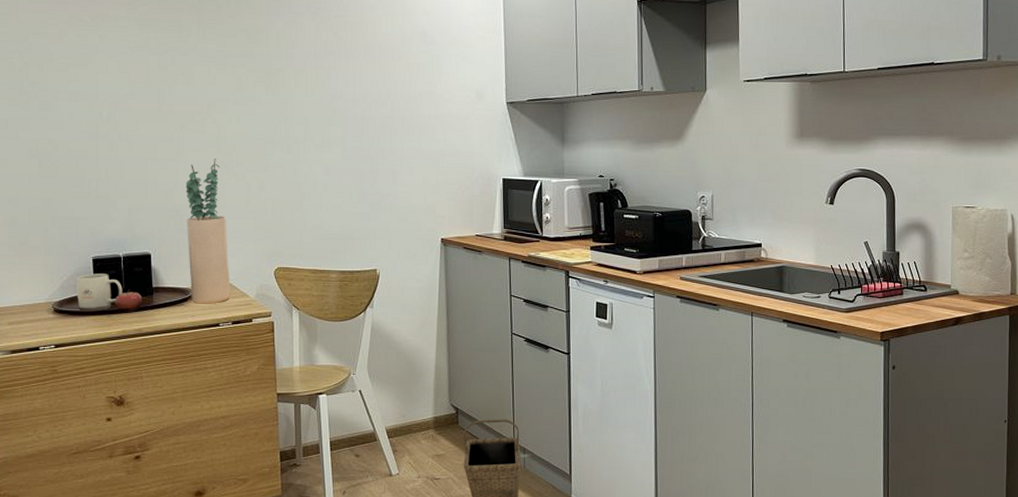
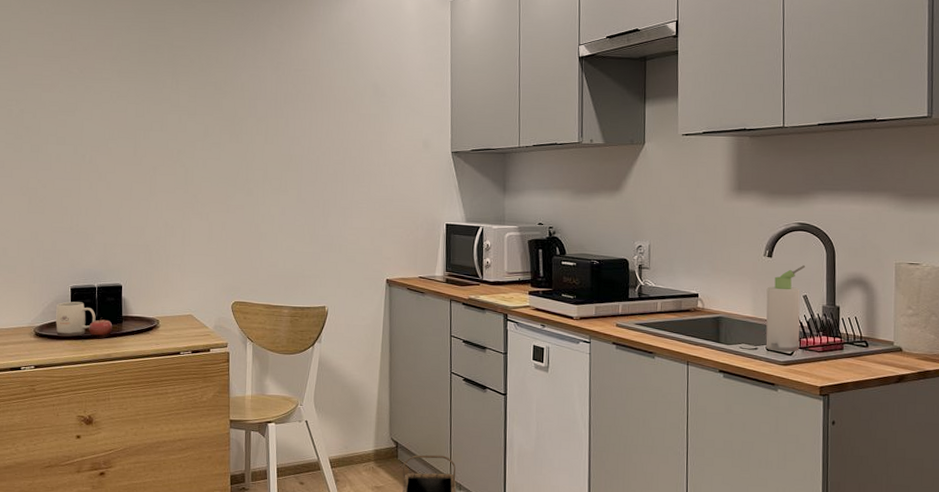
vase: present [186,158,230,304] -> none [154,199,192,334]
bottle: none [828,211,867,299] -> present [765,265,806,352]

